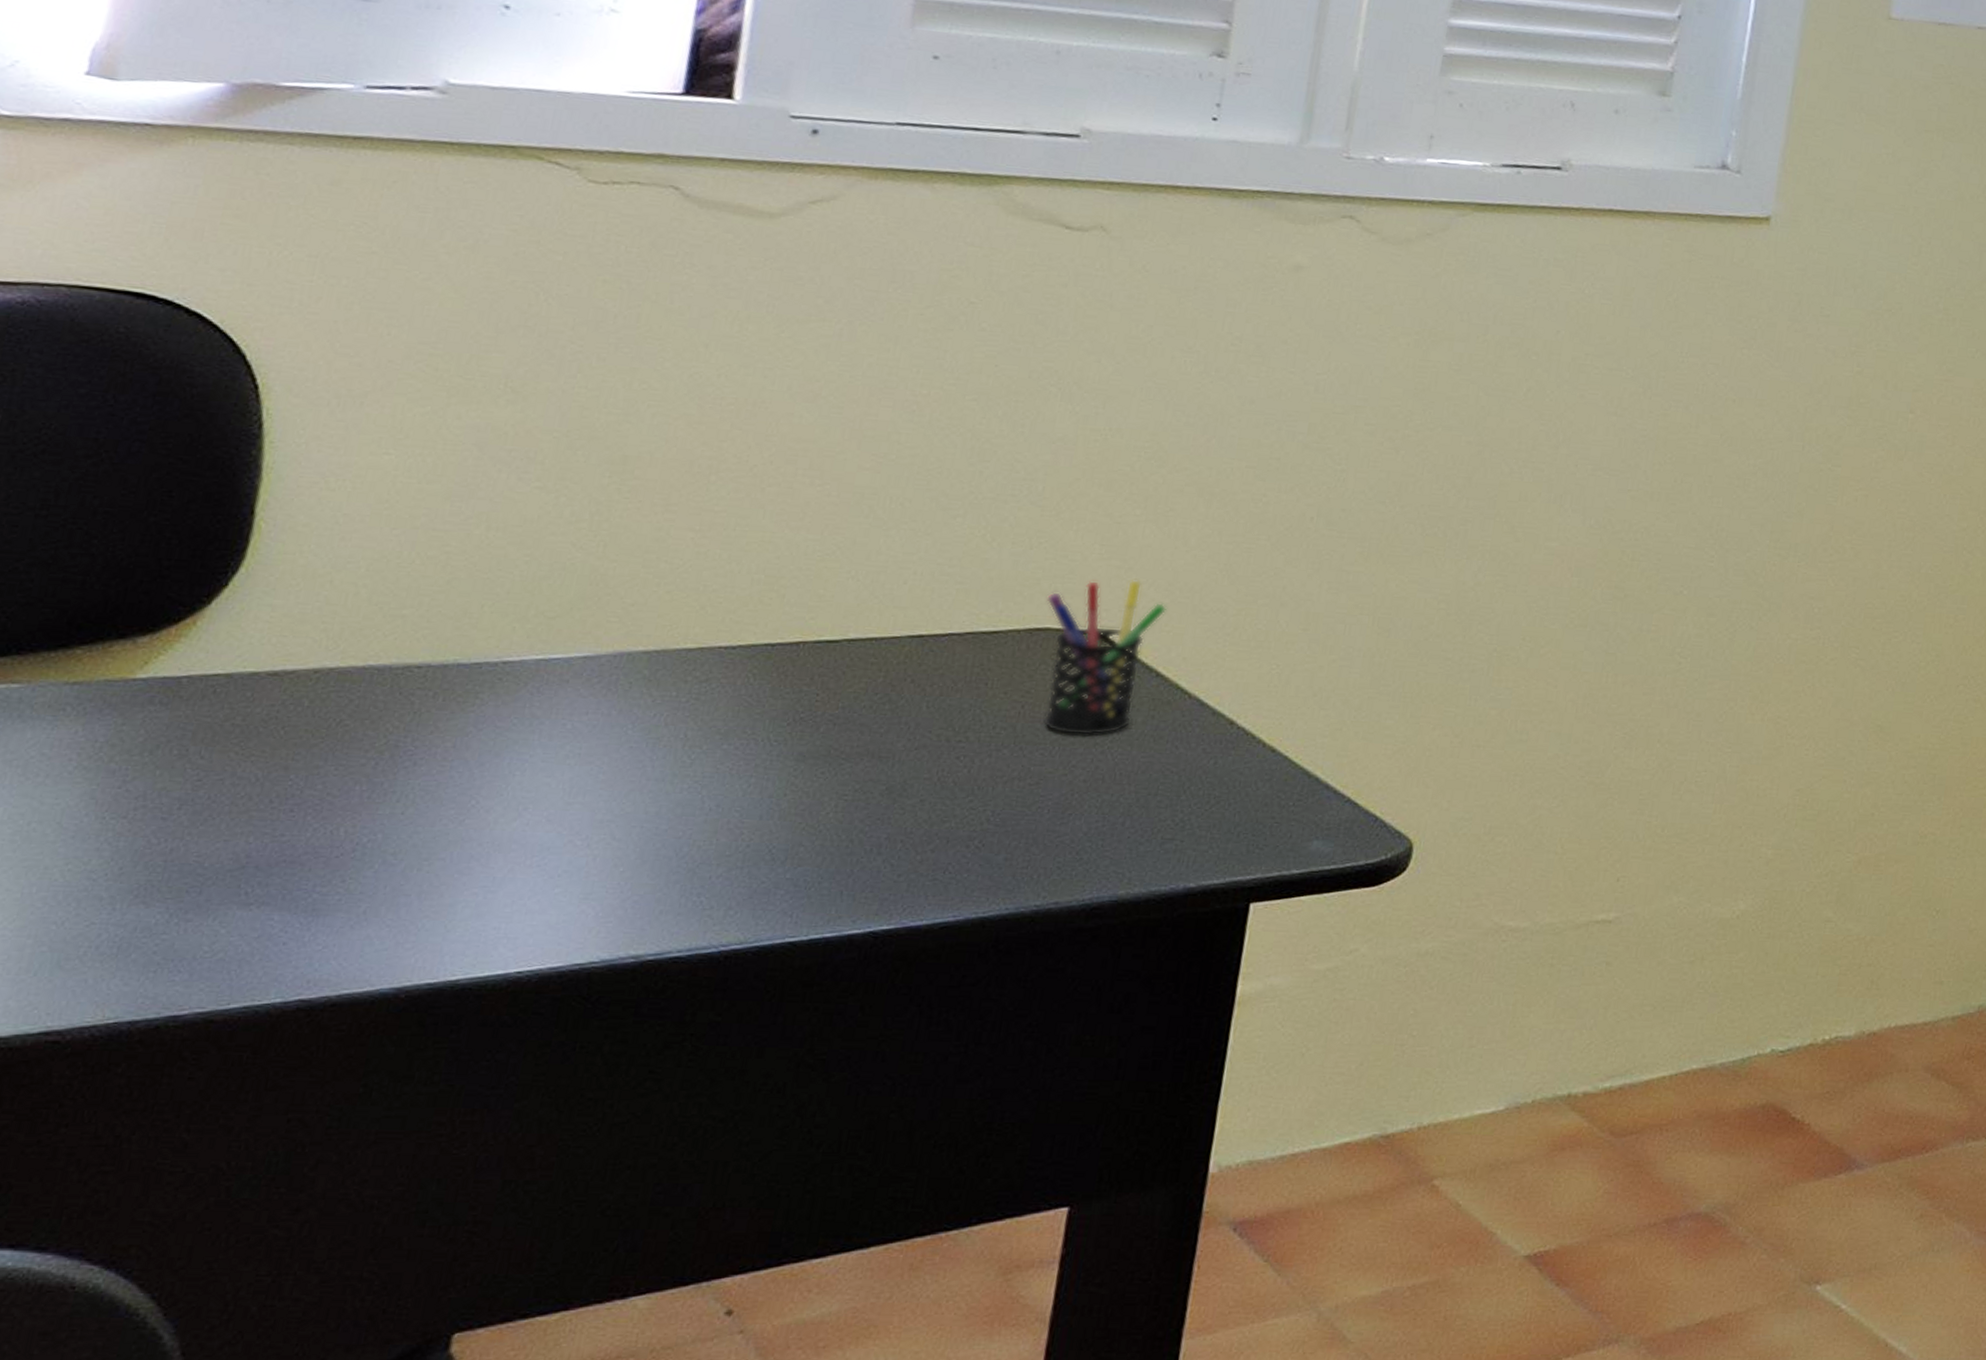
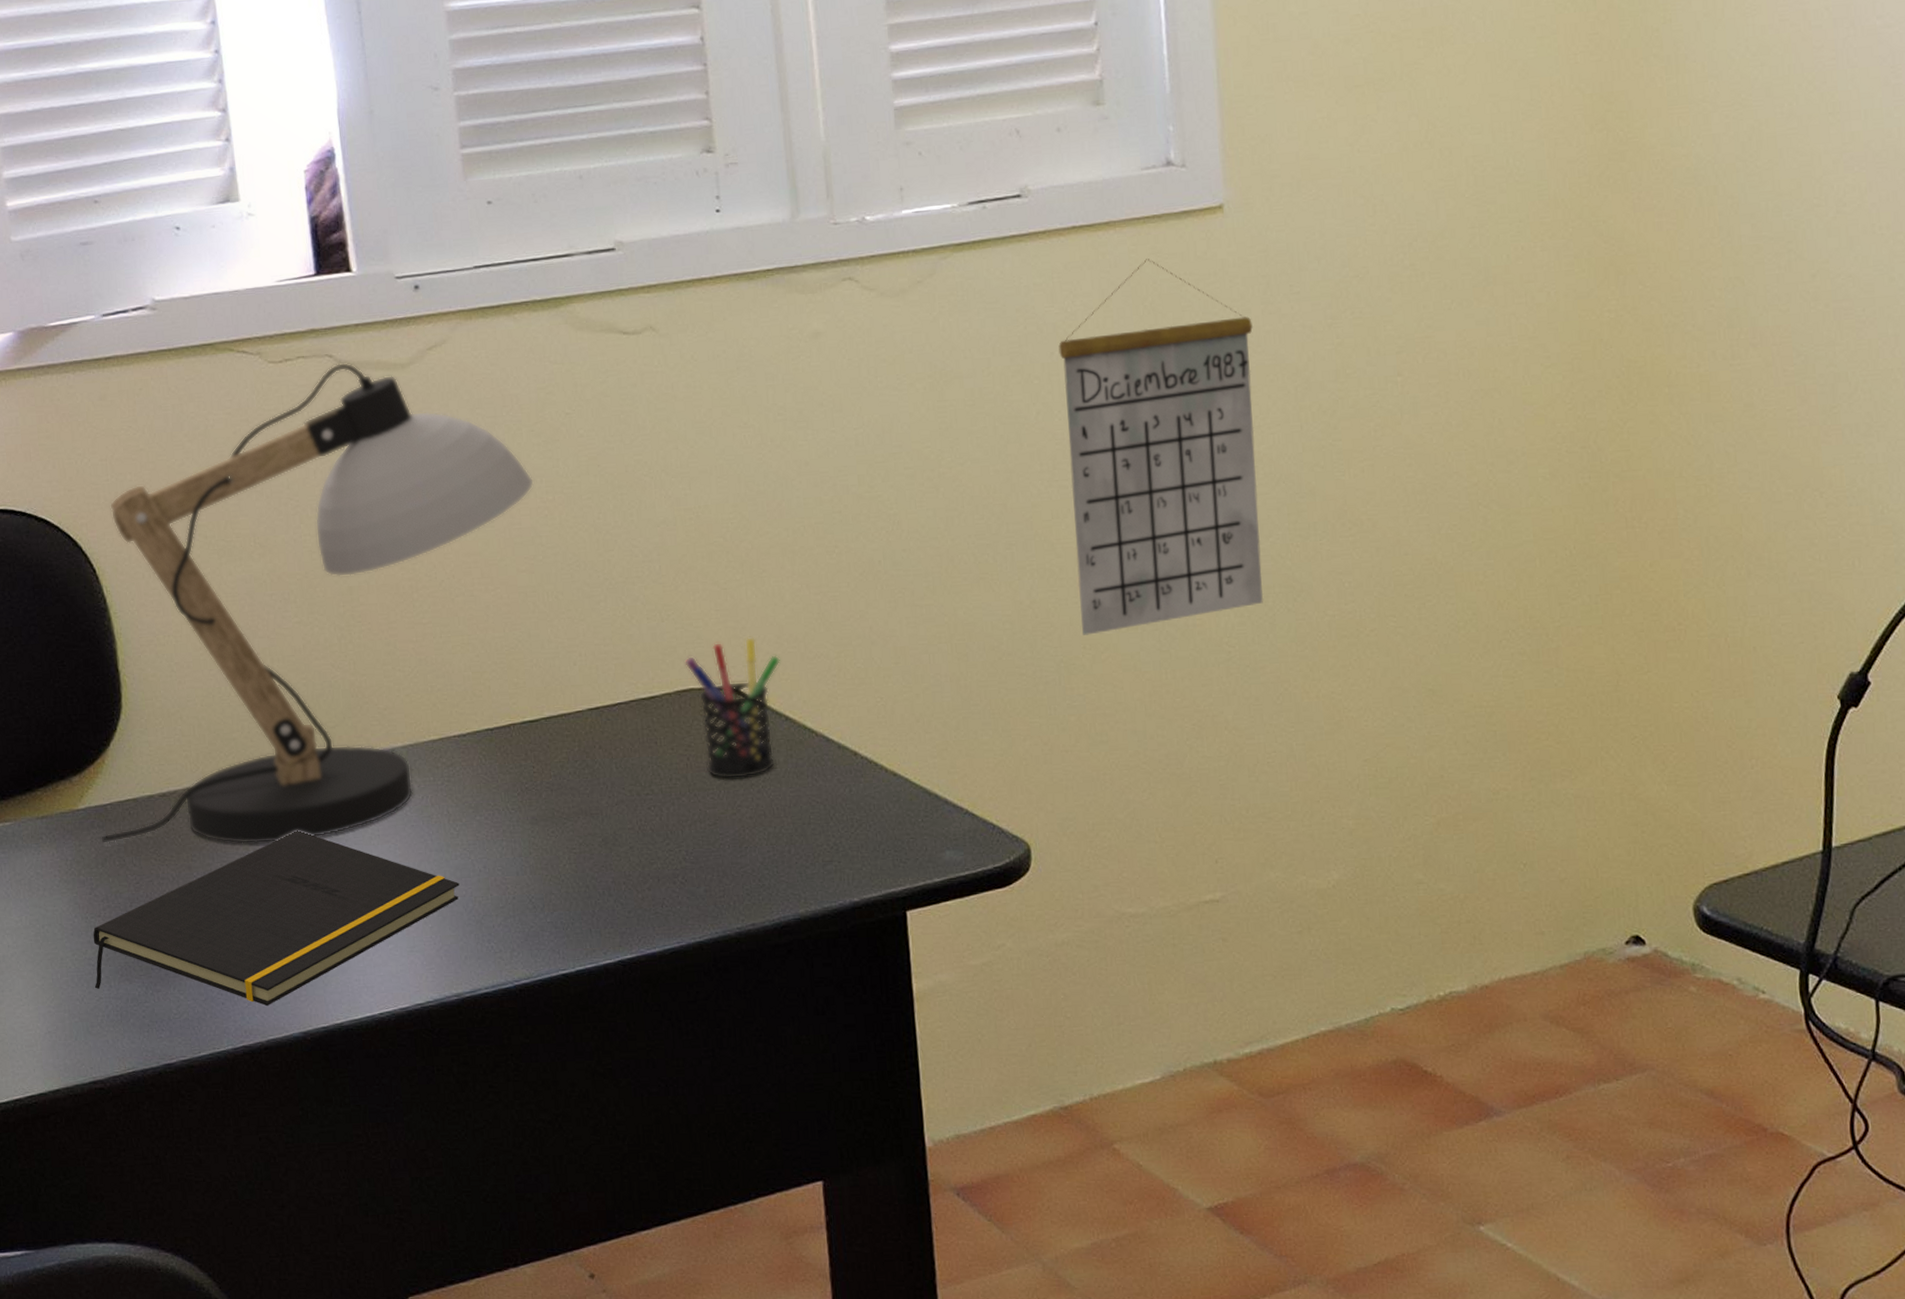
notepad: none [87,737,677,951] -> present [93,830,460,1006]
desk lamp: none [157,197,907,749] -> present [100,362,534,845]
calendar: none [1524,255,1775,627] -> present [1058,259,1264,635]

